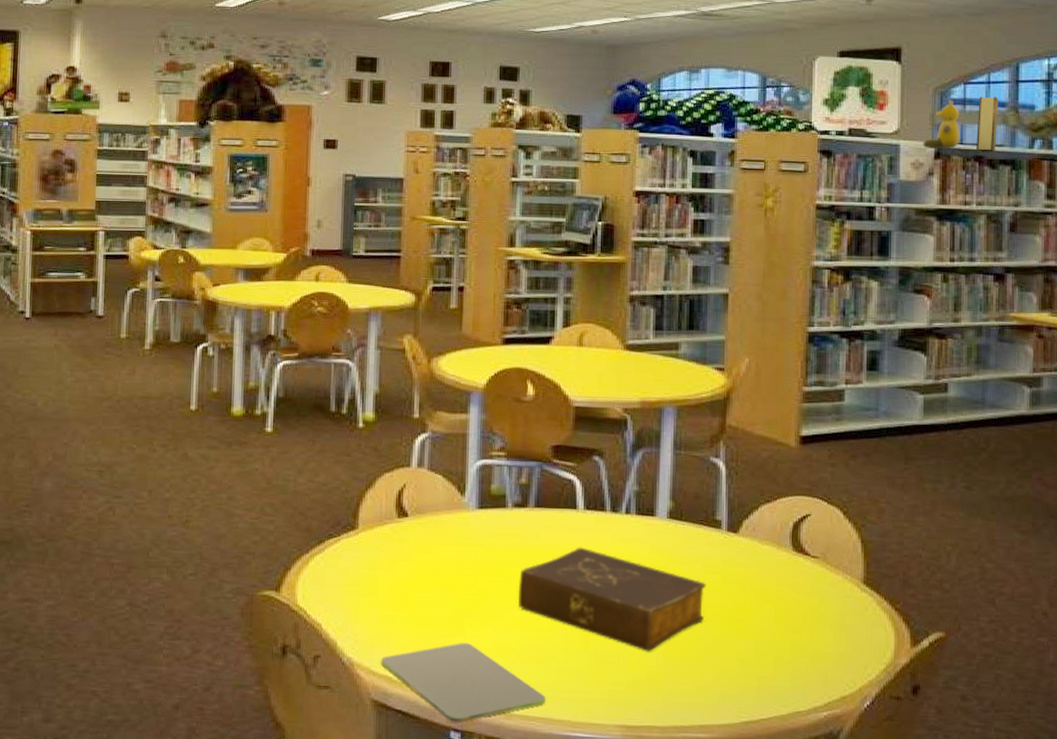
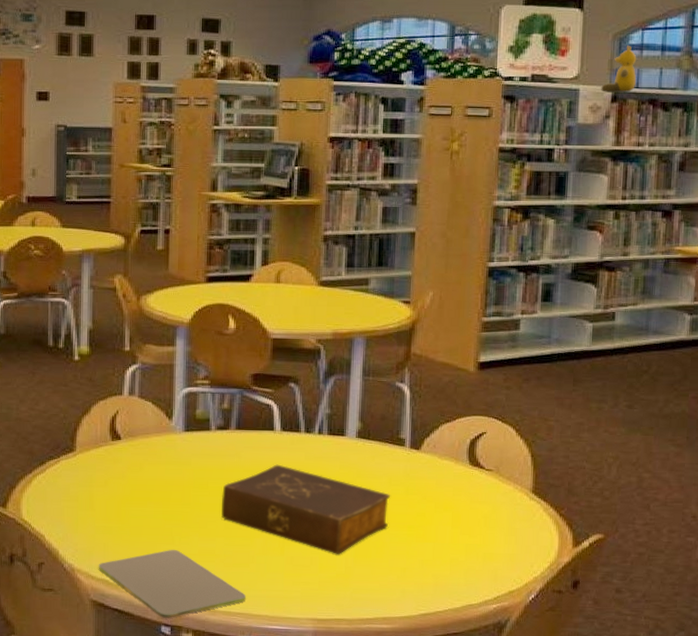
decorative book: present [976,96,999,152] -> none [651,41,674,95]

